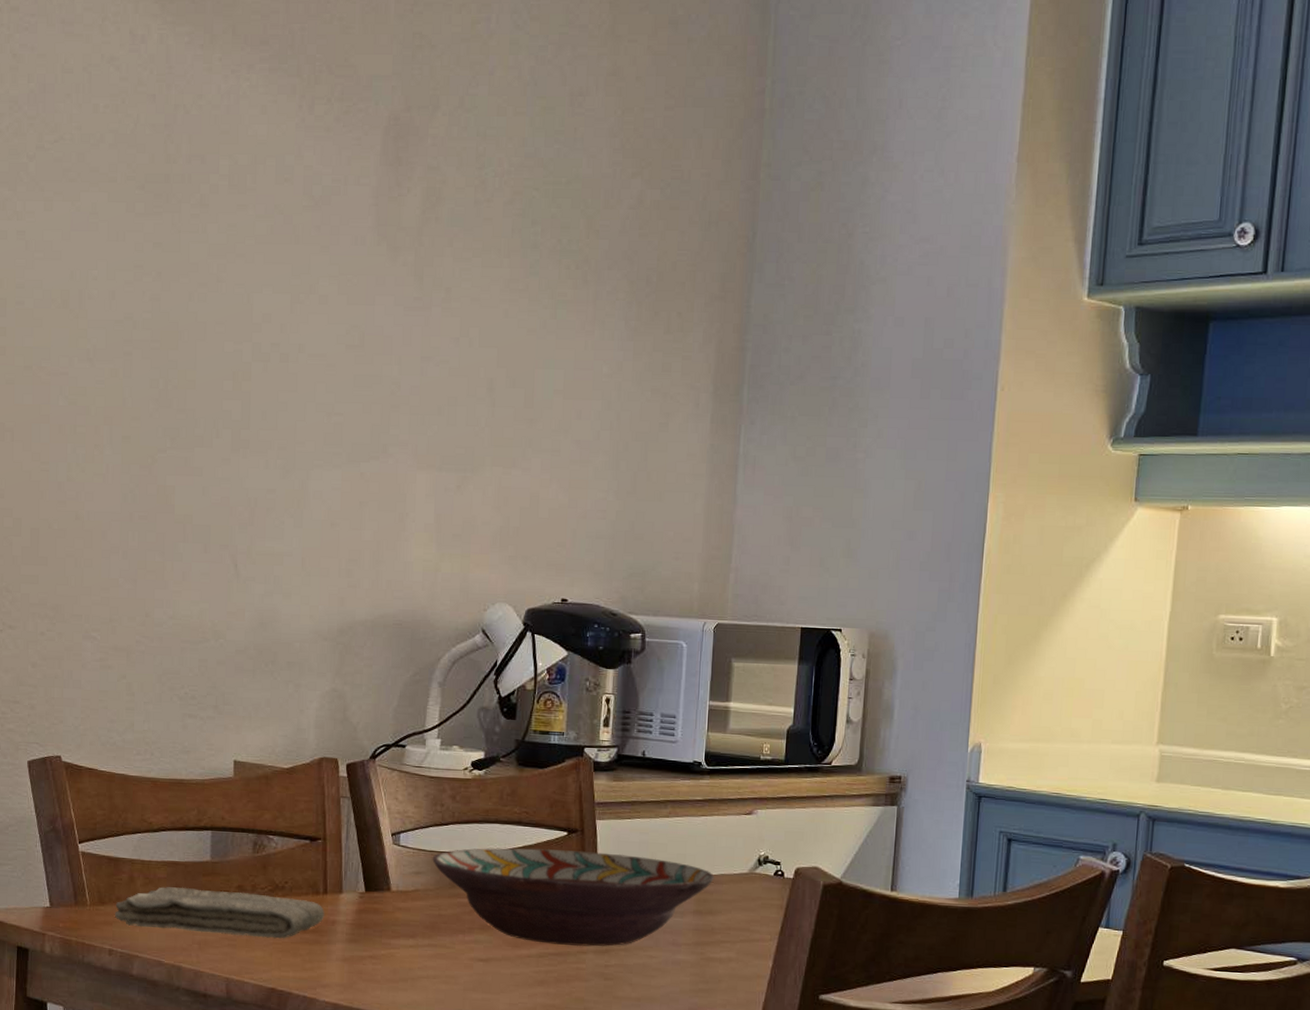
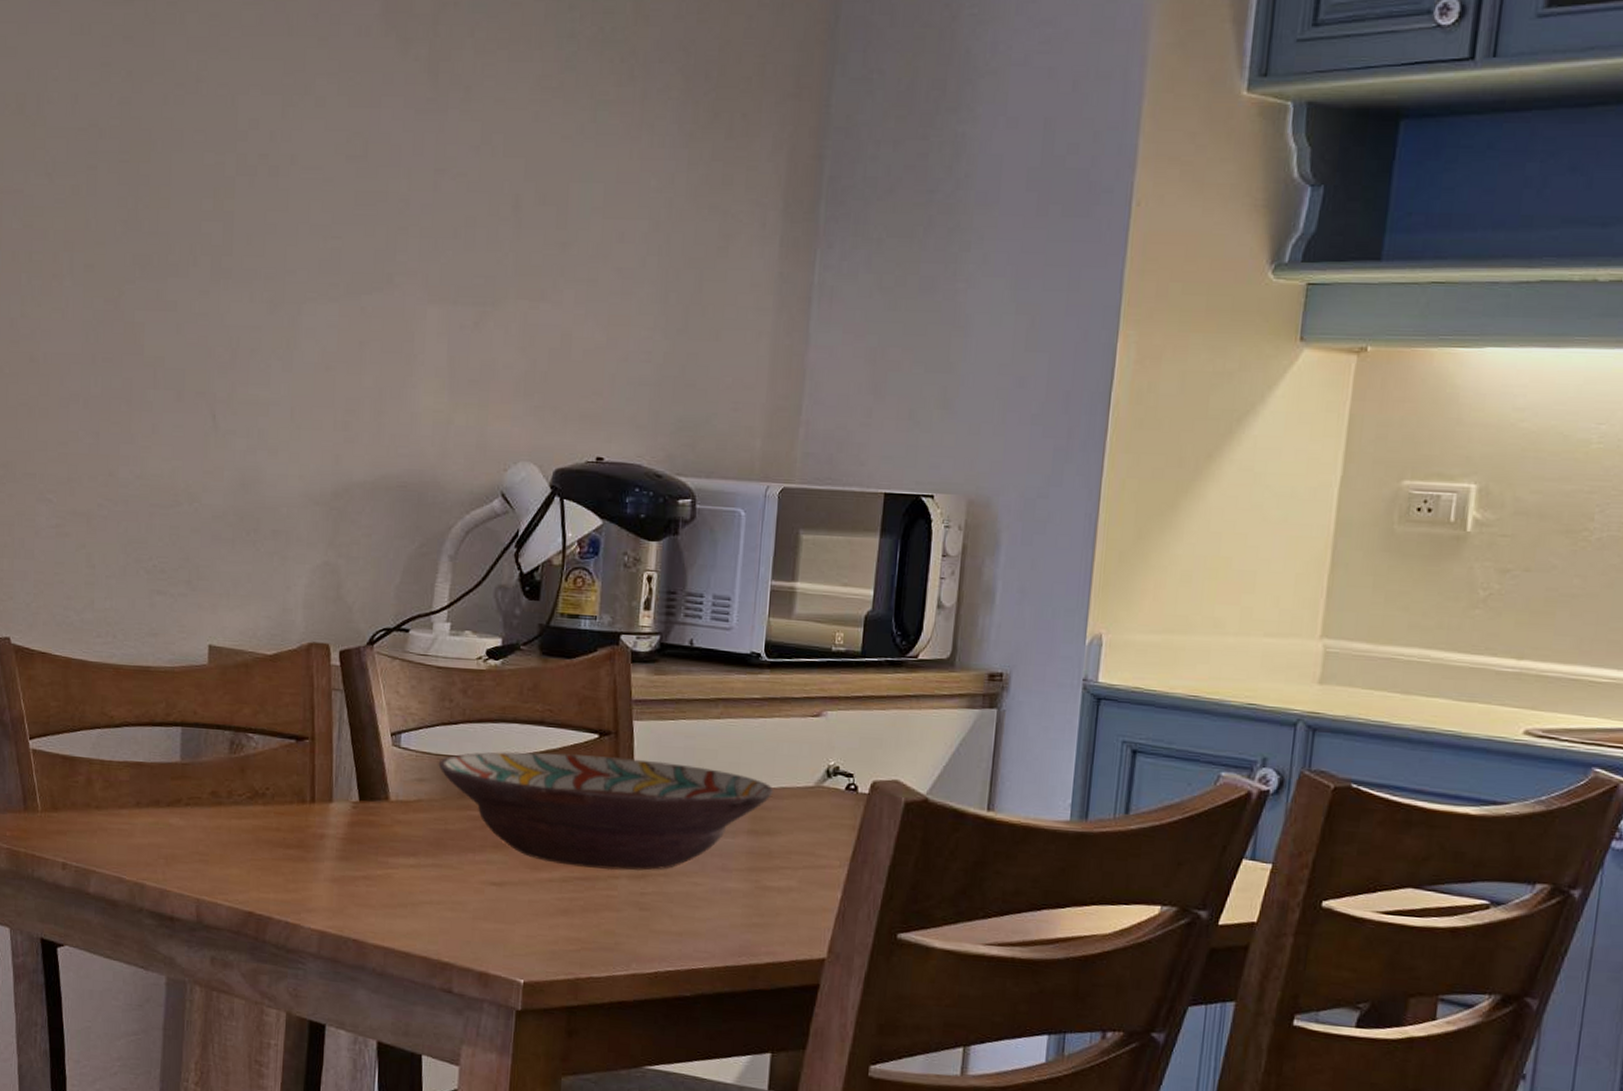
washcloth: present [115,887,325,939] -> none [70,791,312,855]

